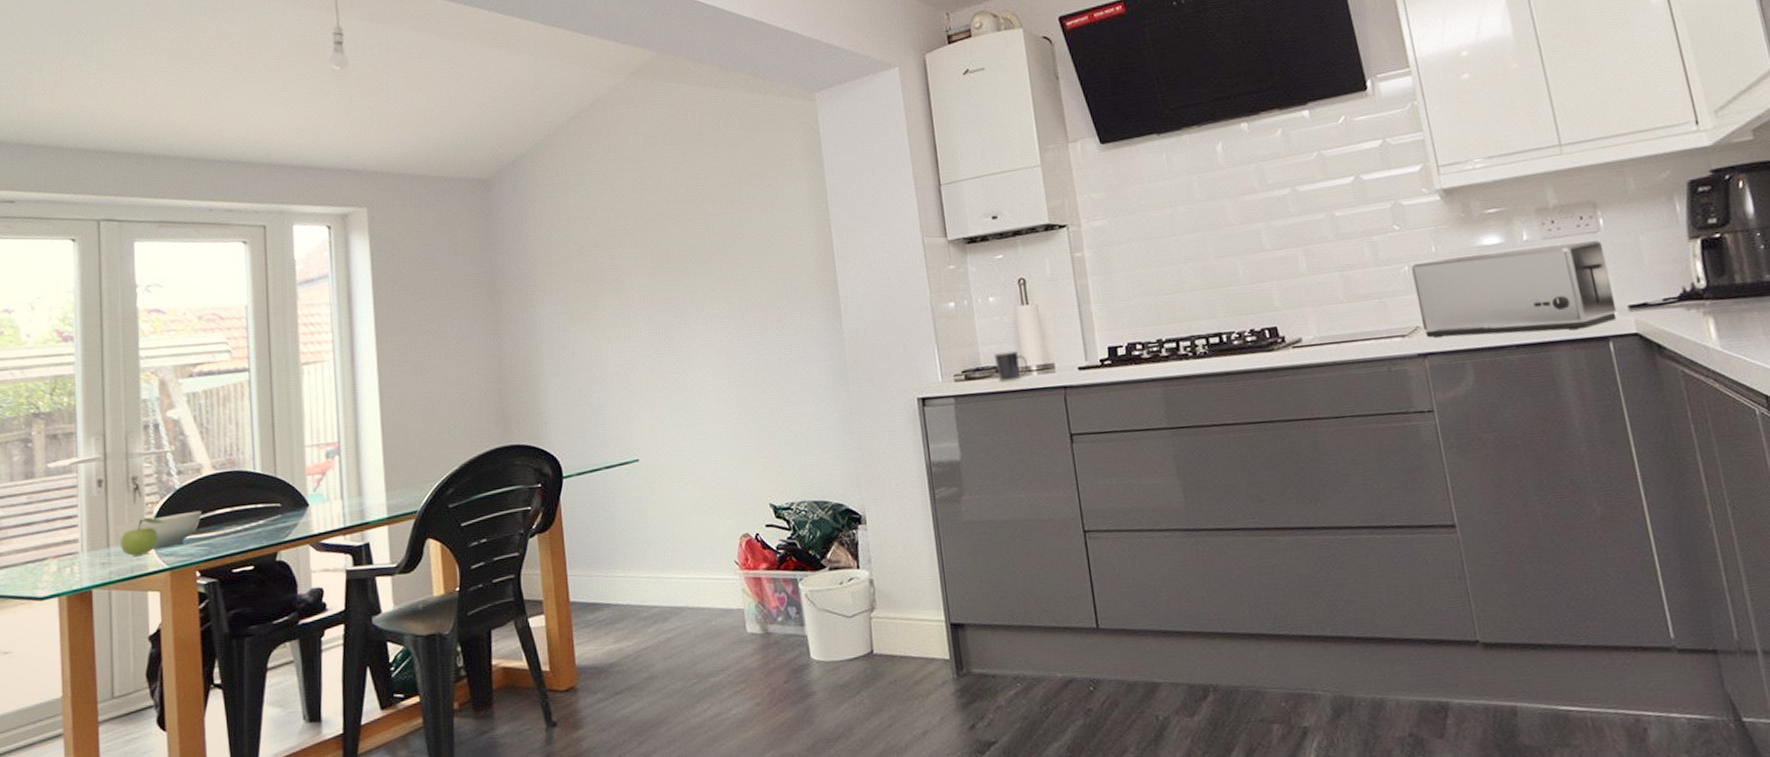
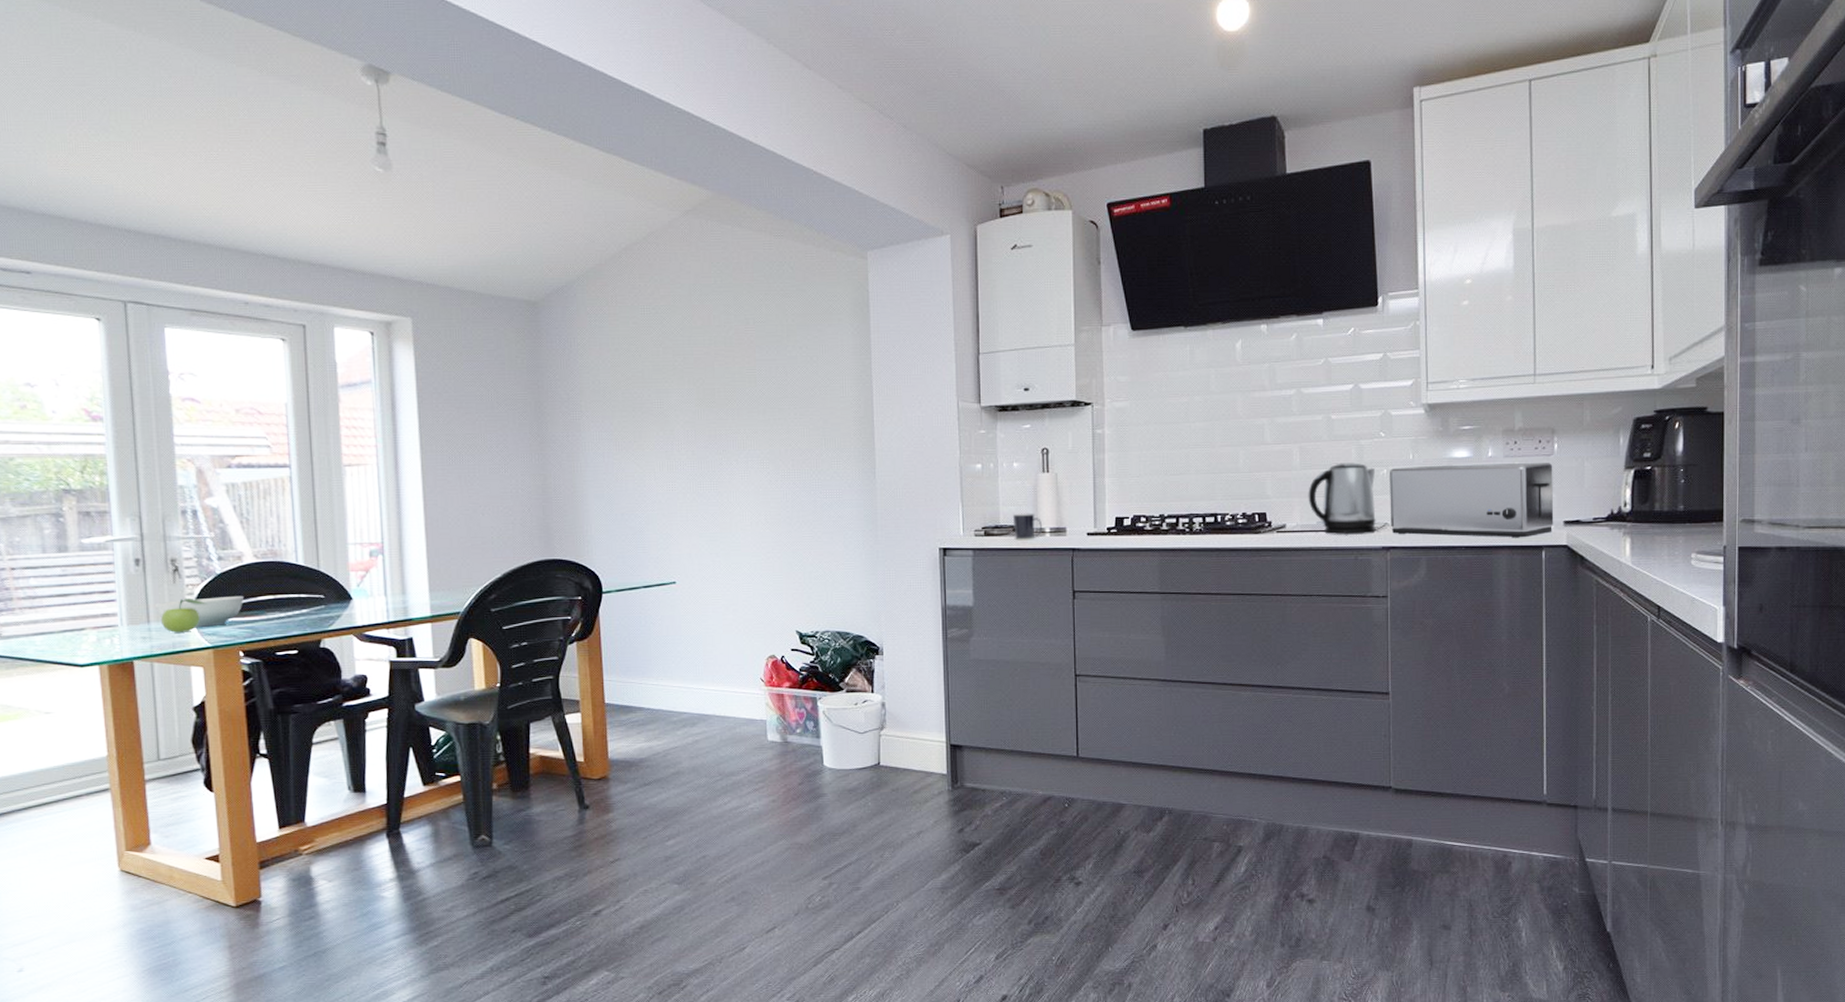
kettle: none [1321,261,1408,346] -> present [1308,462,1377,536]

